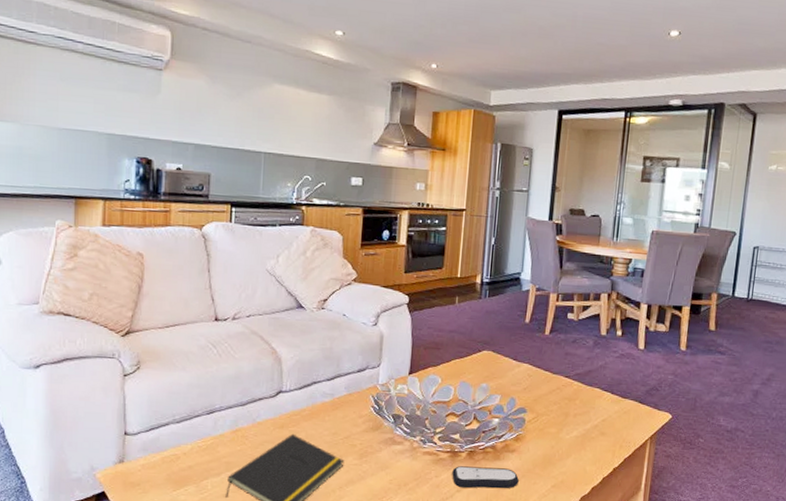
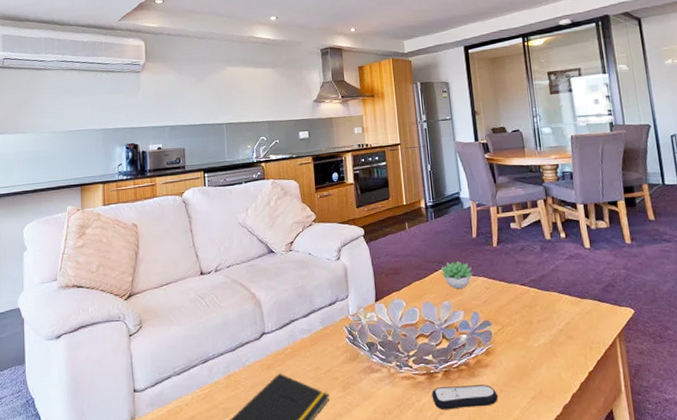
succulent plant: none [485,344,519,373] -> present [441,261,473,289]

